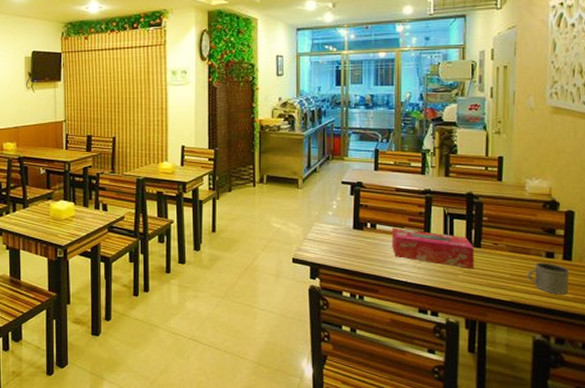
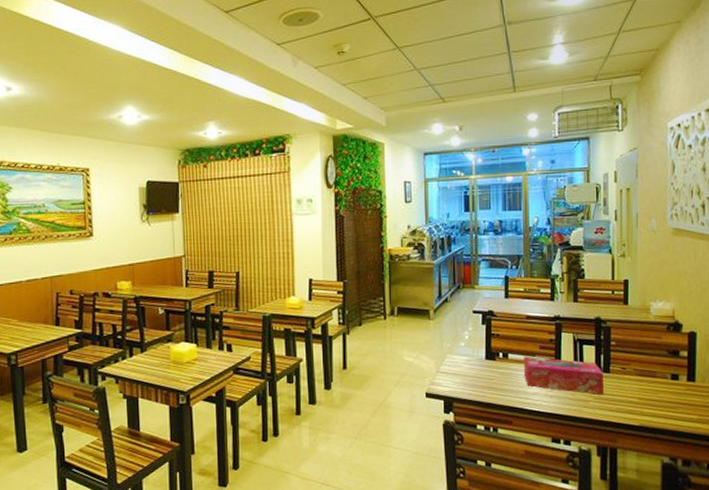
mug: present [527,262,570,295] -> none [654,384,694,417]

